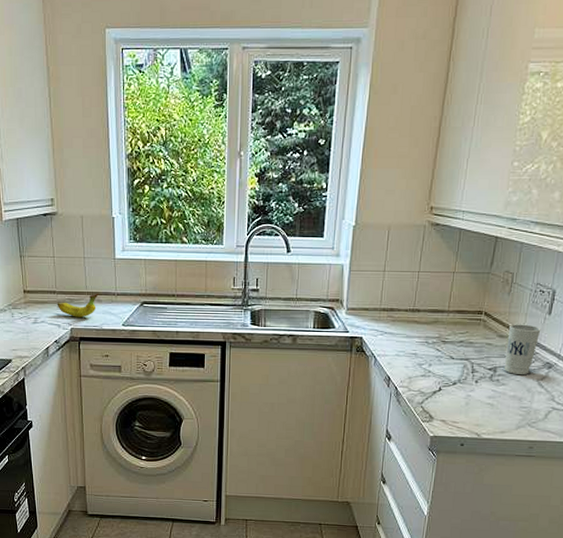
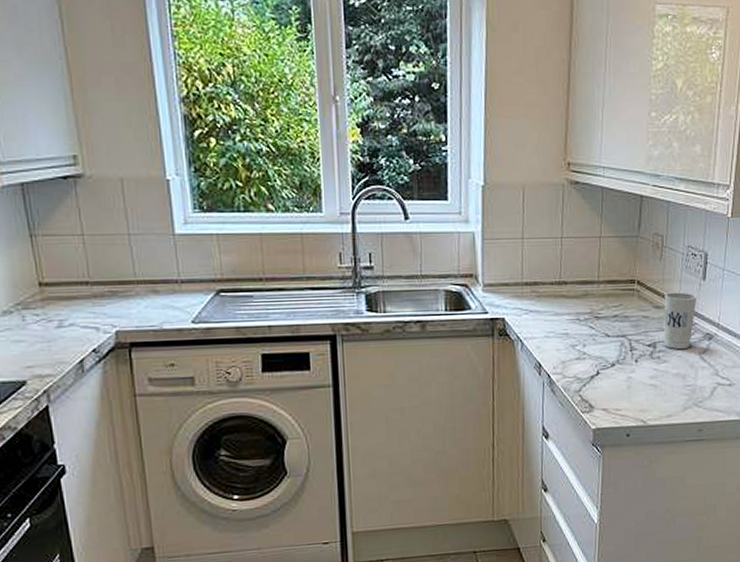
fruit: present [57,293,99,317] -> none [91,281,154,316]

